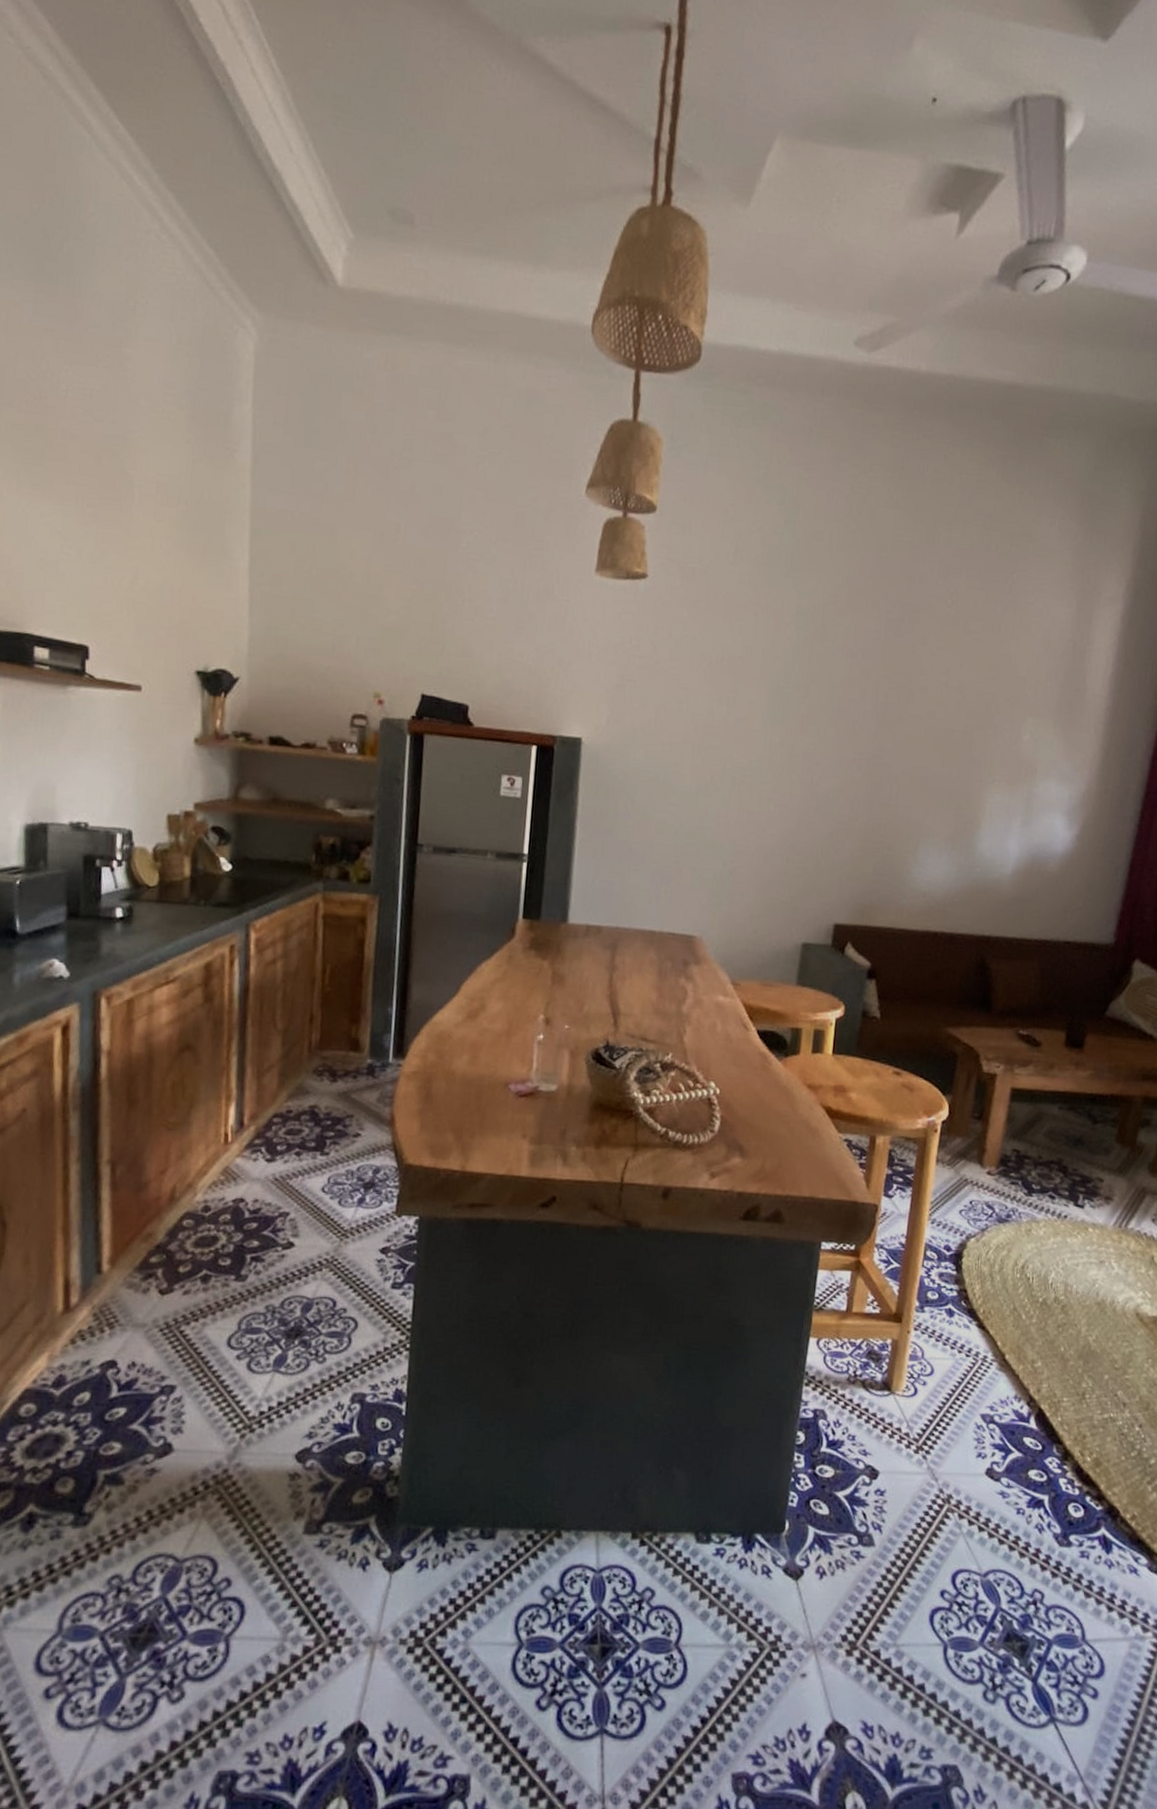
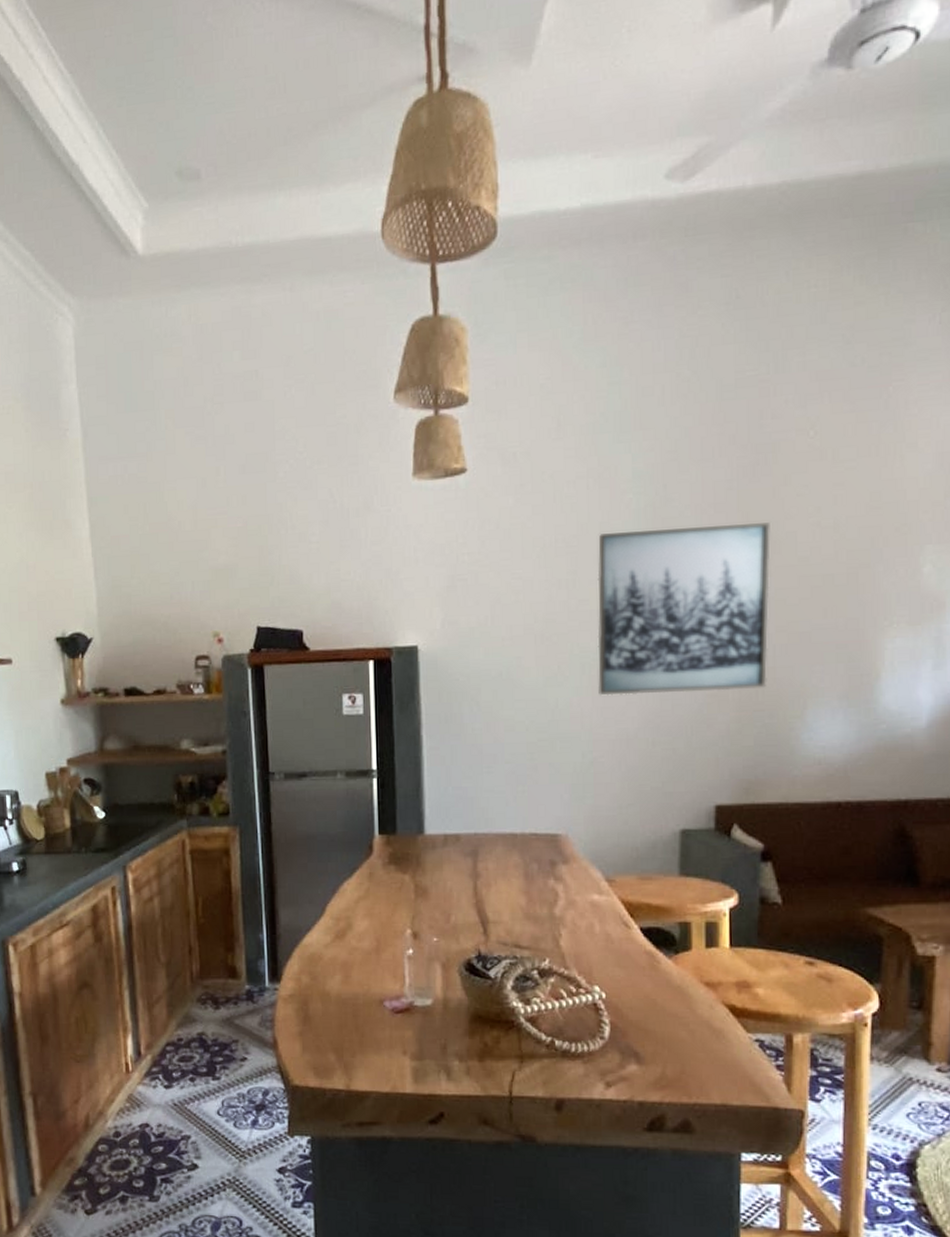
wall art: none [744,659,907,823] -> present [597,522,770,696]

